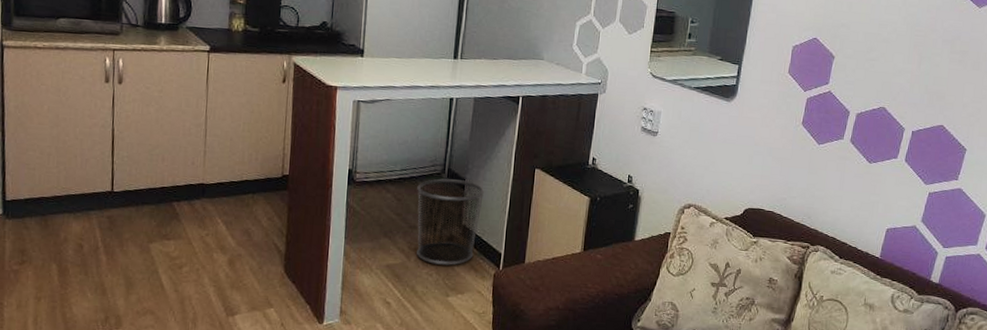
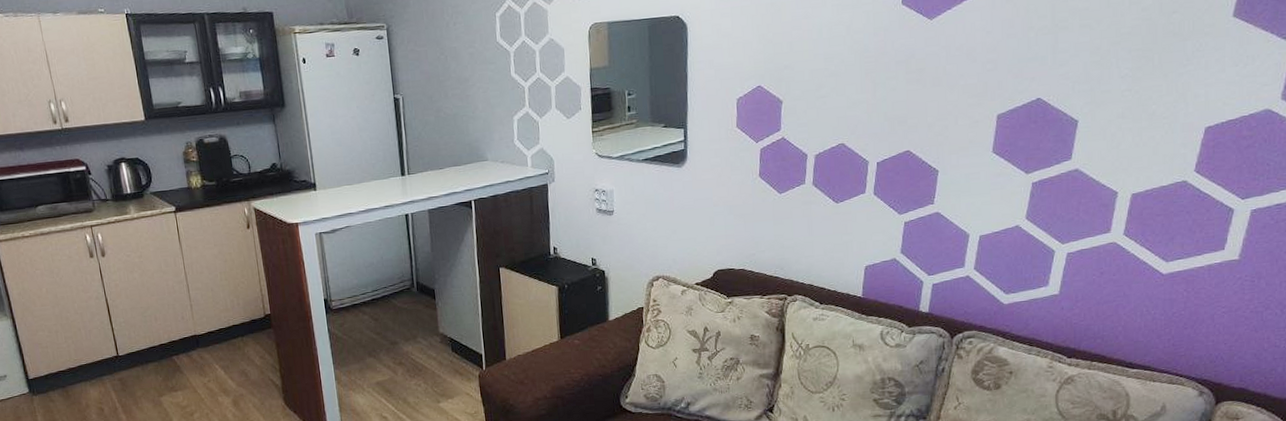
waste bin: present [417,178,485,266] -> none [390,290,456,375]

